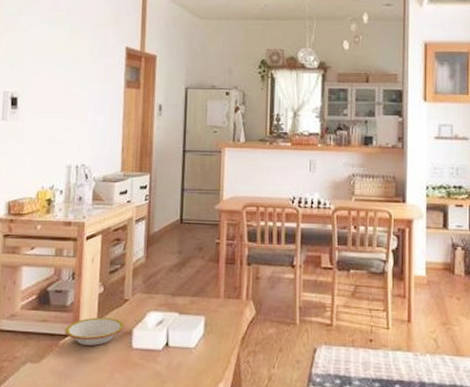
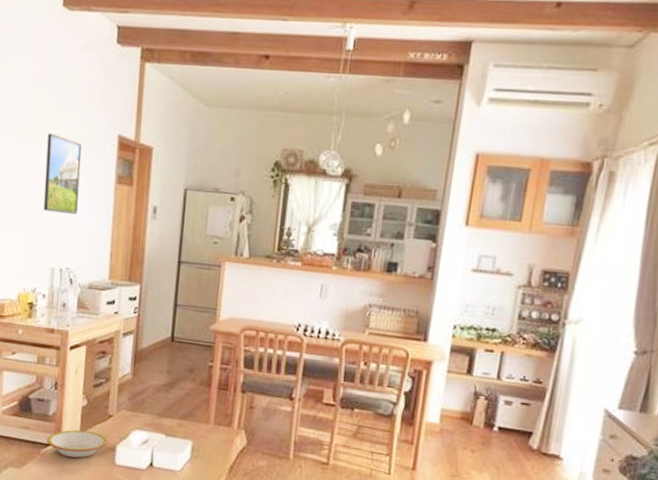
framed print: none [60,49,95,117] -> present [43,132,83,214]

